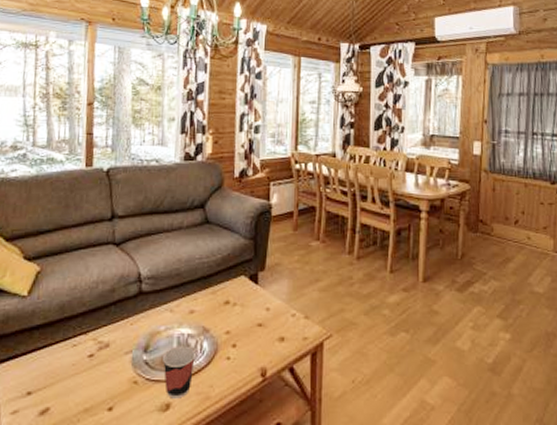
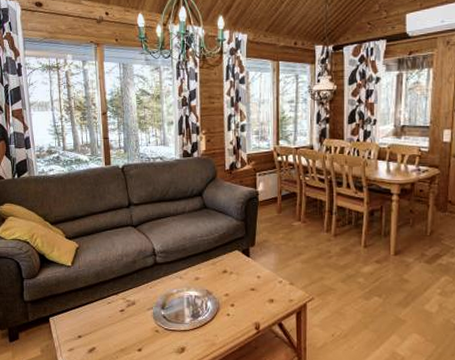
cup: present [163,346,196,399] -> none [177,304,202,344]

